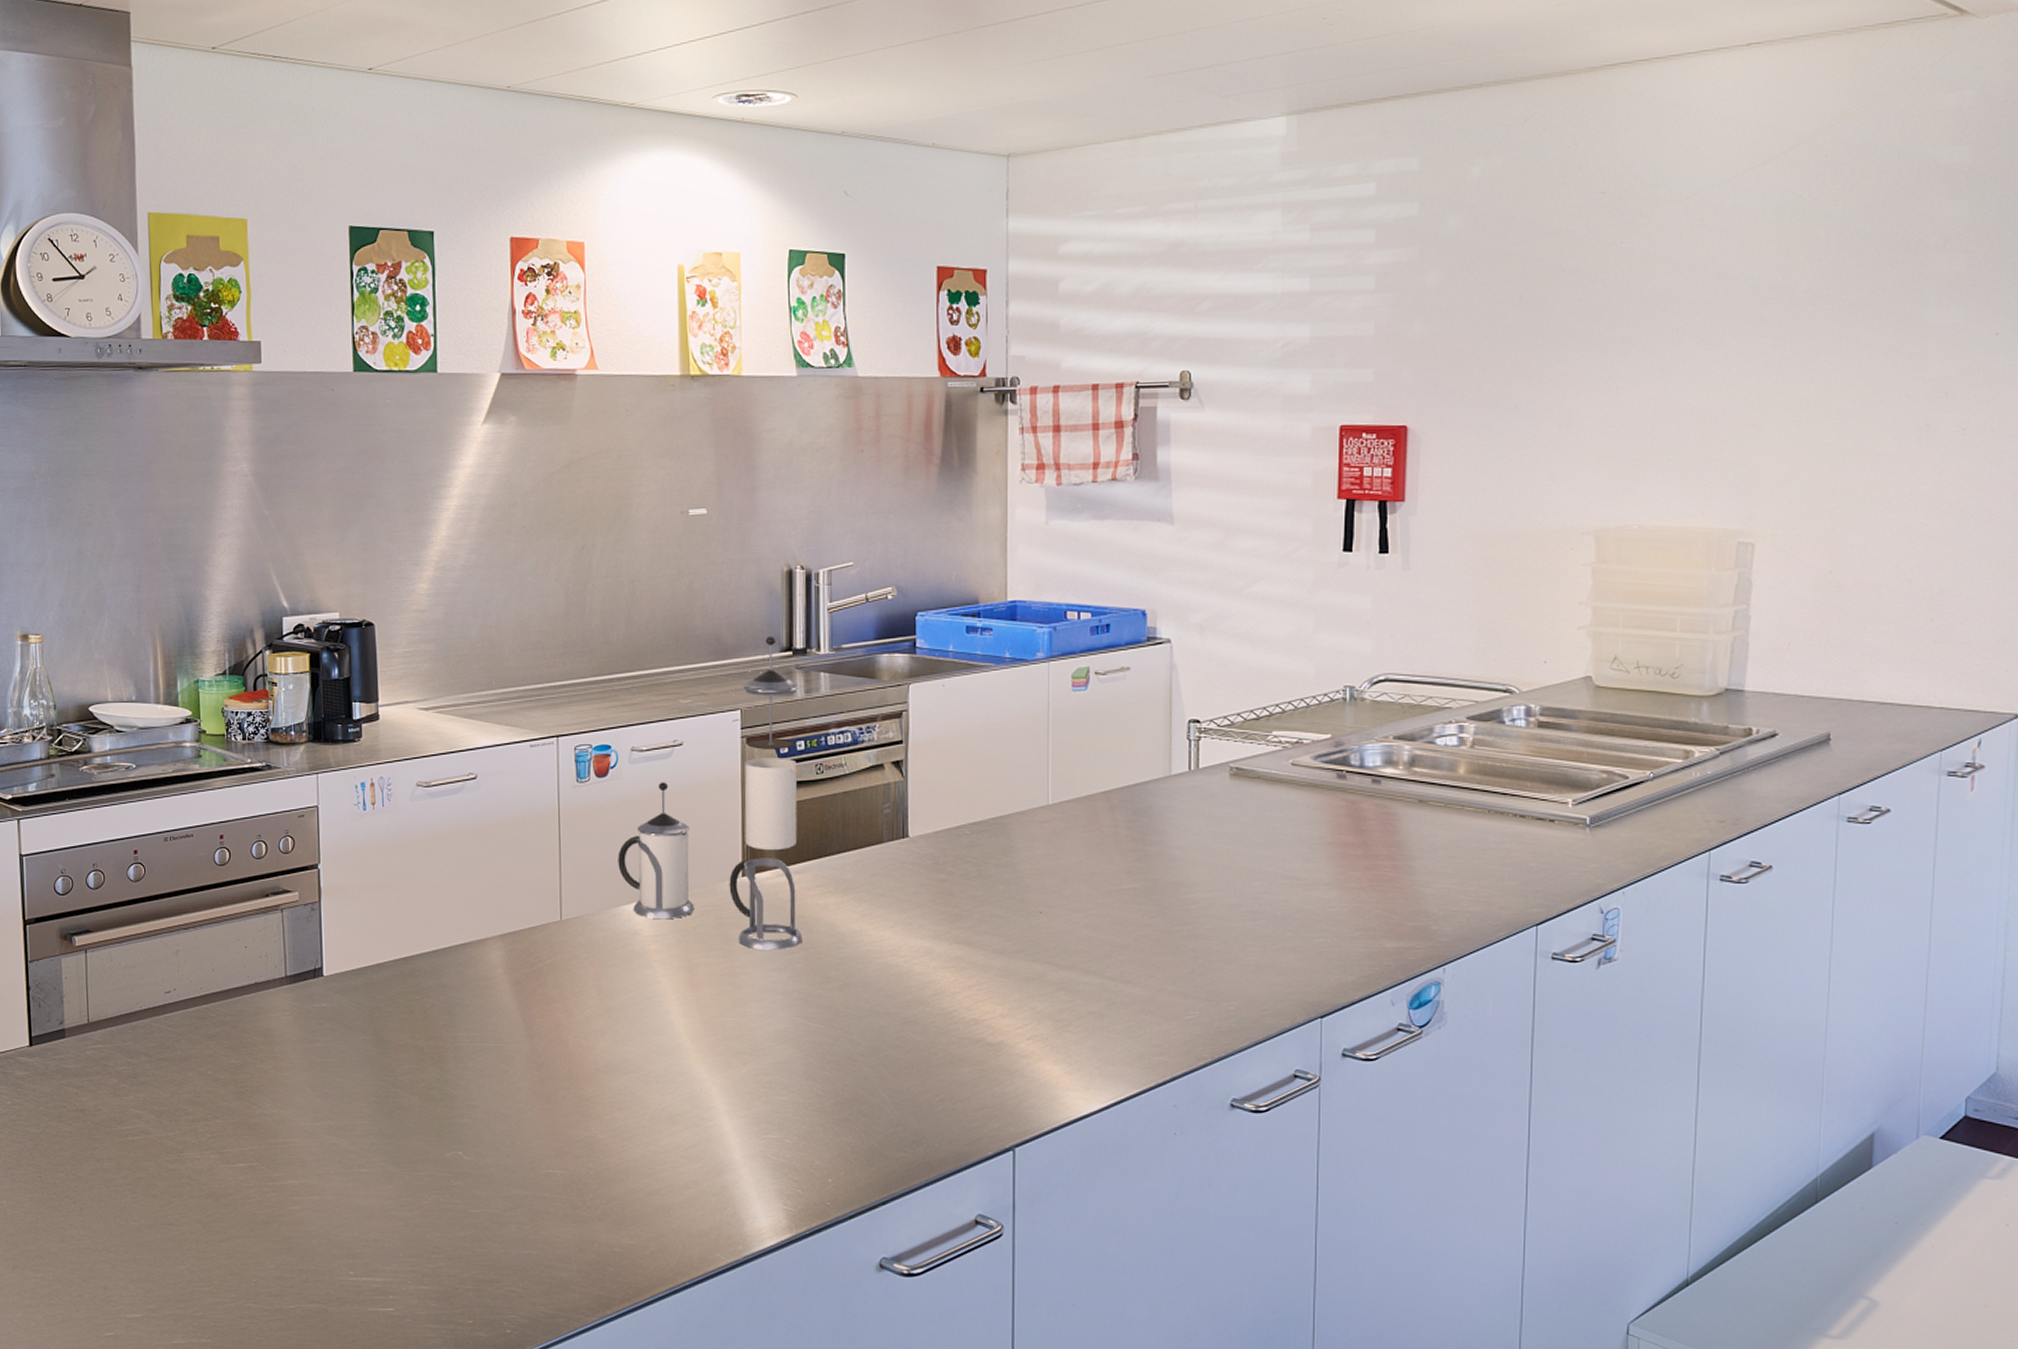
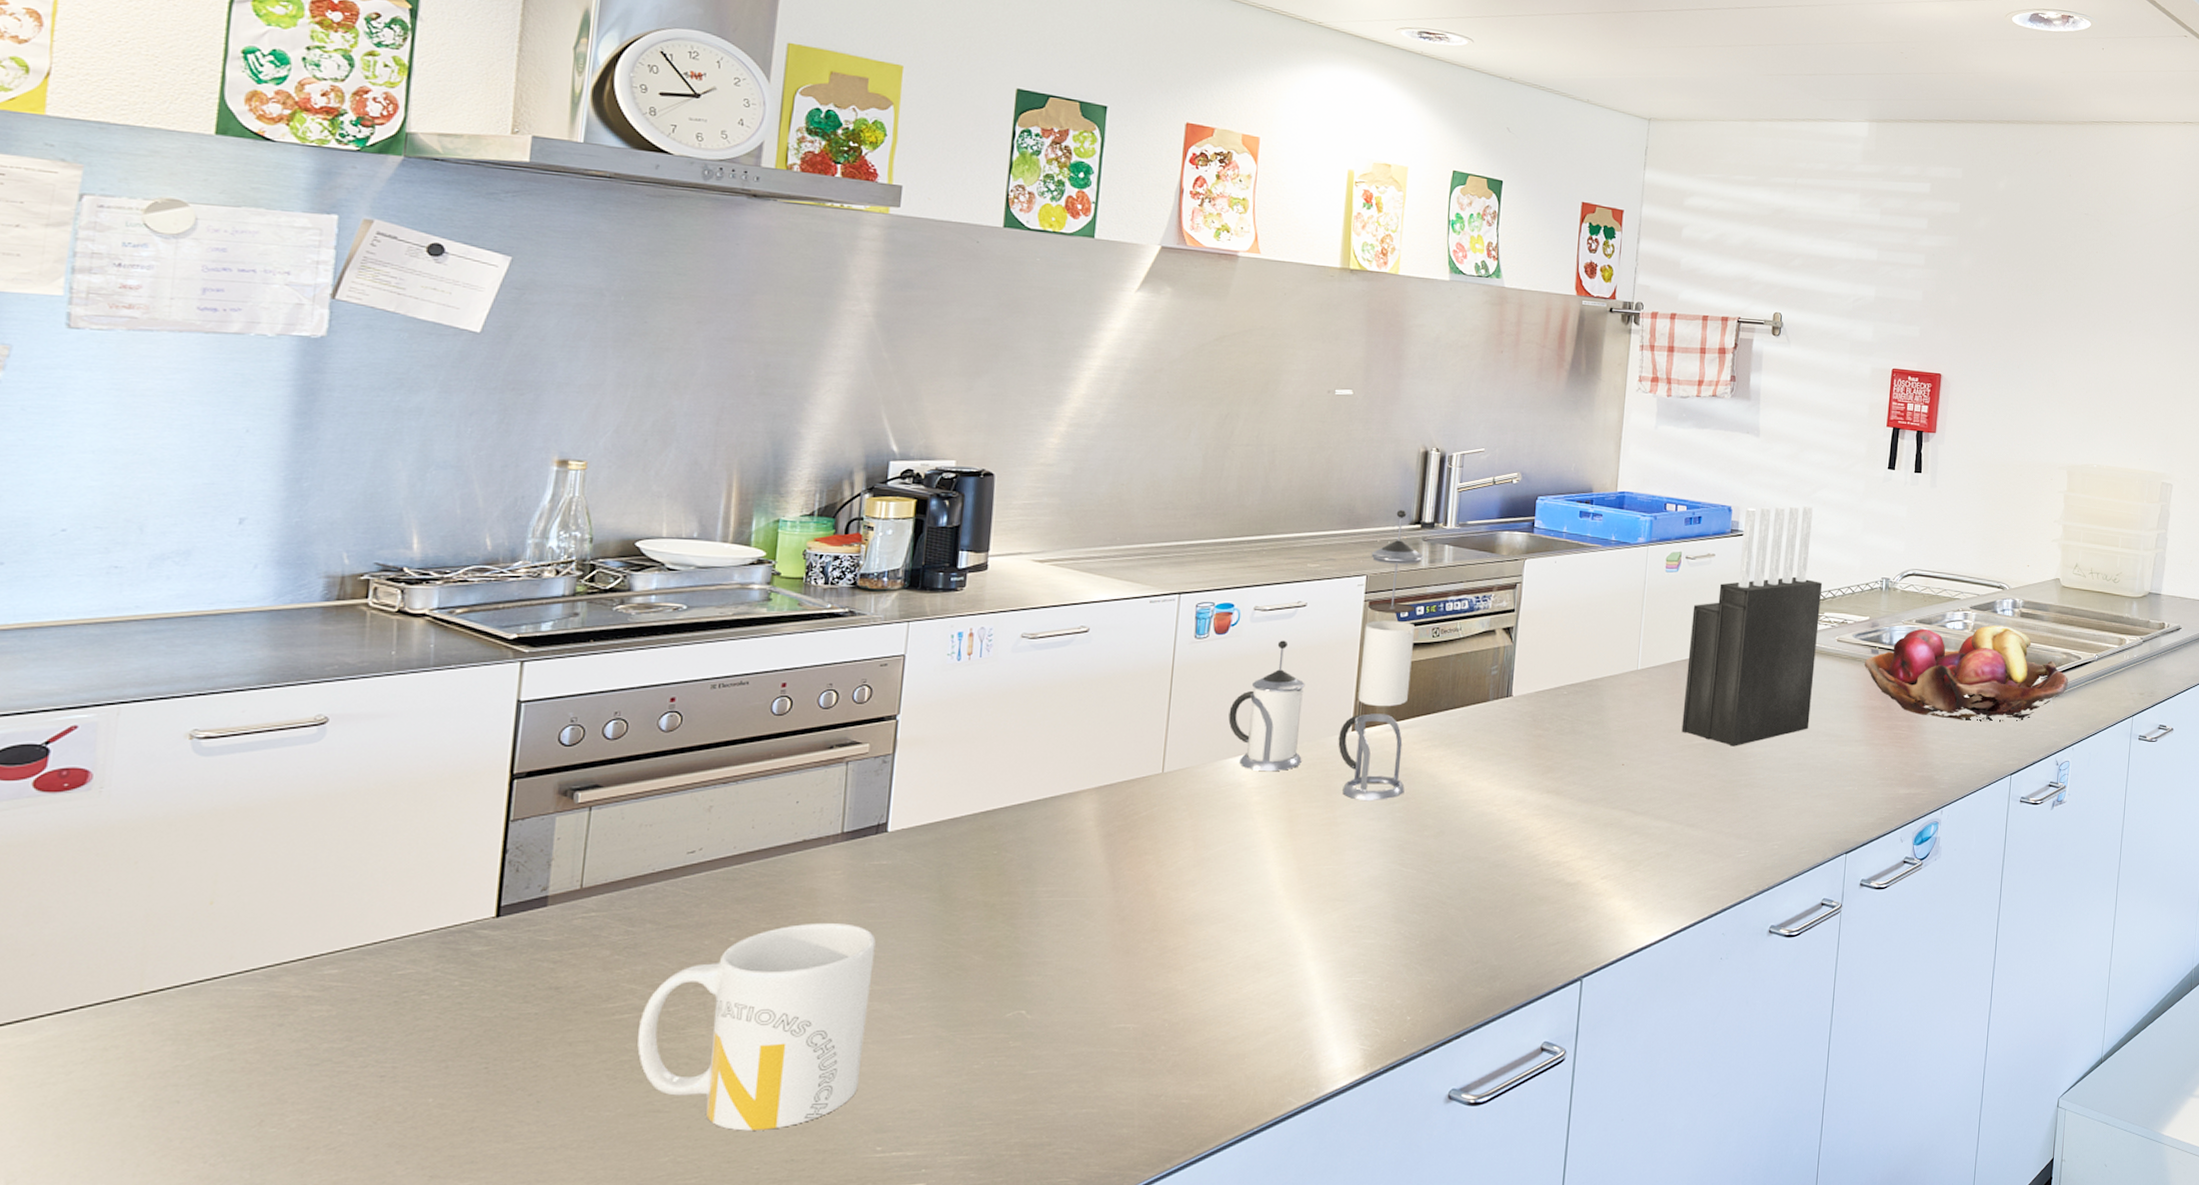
mug: none [148,1060,328,1248] -> present [637,922,876,1131]
knife block: none [1106,603,1266,891] -> present [1681,505,1822,747]
fruit basket: none [1328,739,1613,858] -> present [1864,625,2069,721]

